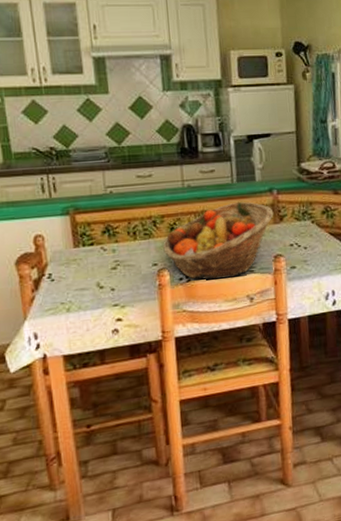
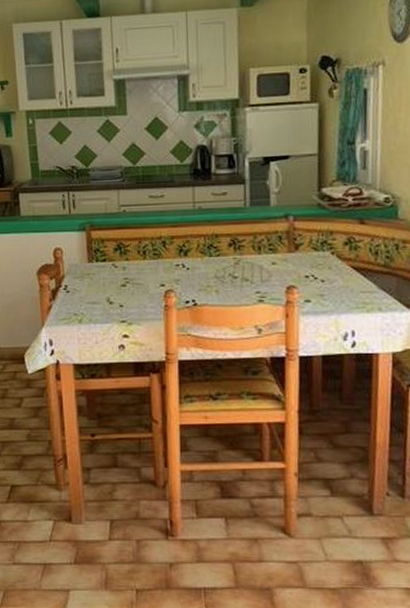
fruit basket: present [163,201,274,280] -> none [171,226,289,307]

